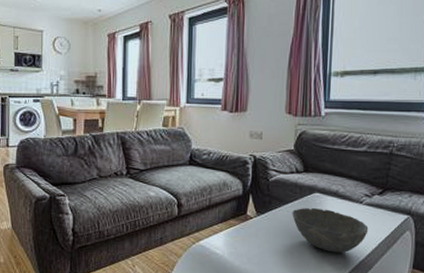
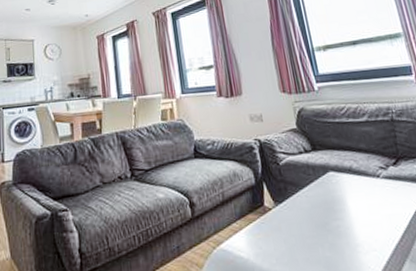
bowl: present [292,208,369,253] -> none [310,188,395,239]

